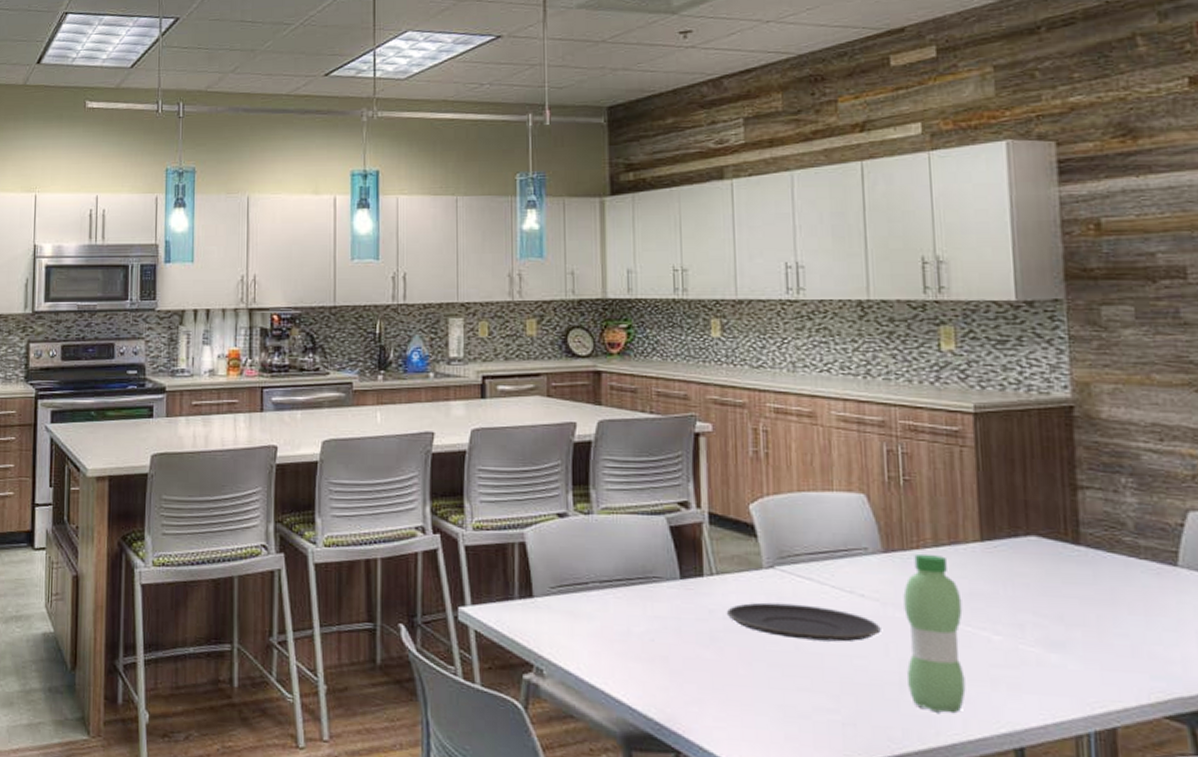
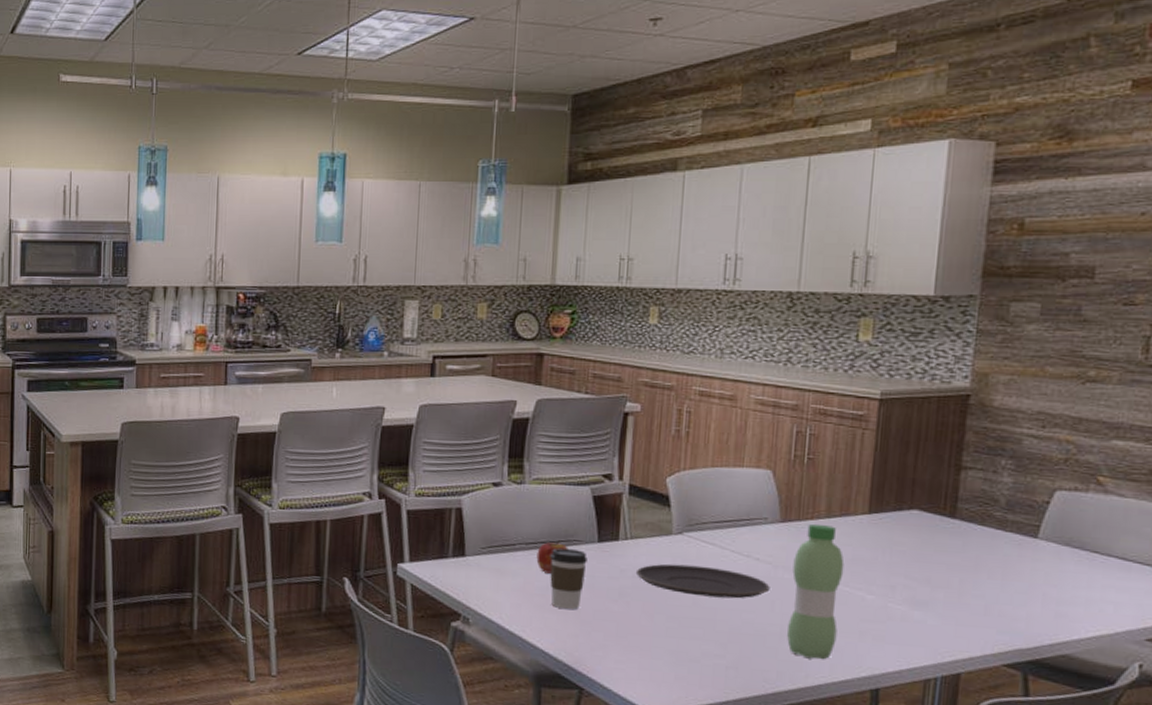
apple: none [613,577,648,616] -> present [536,540,568,574]
coffee cup: none [628,586,670,658] -> present [550,548,587,610]

